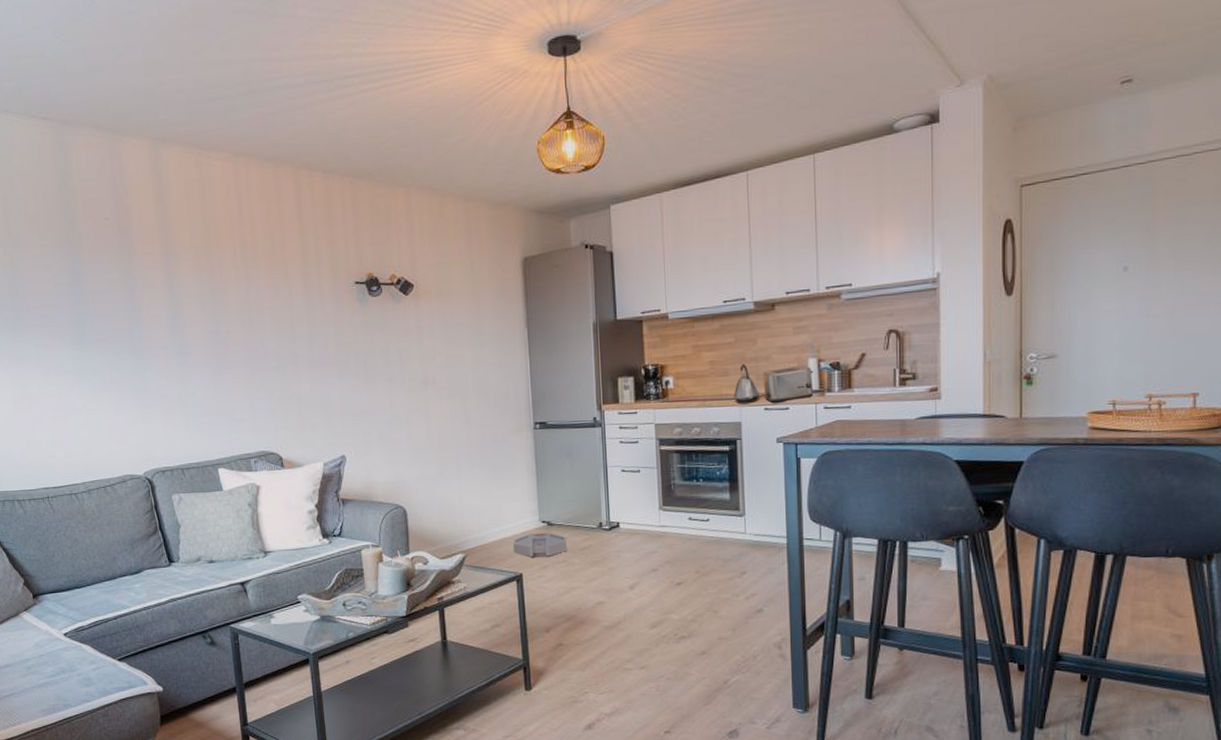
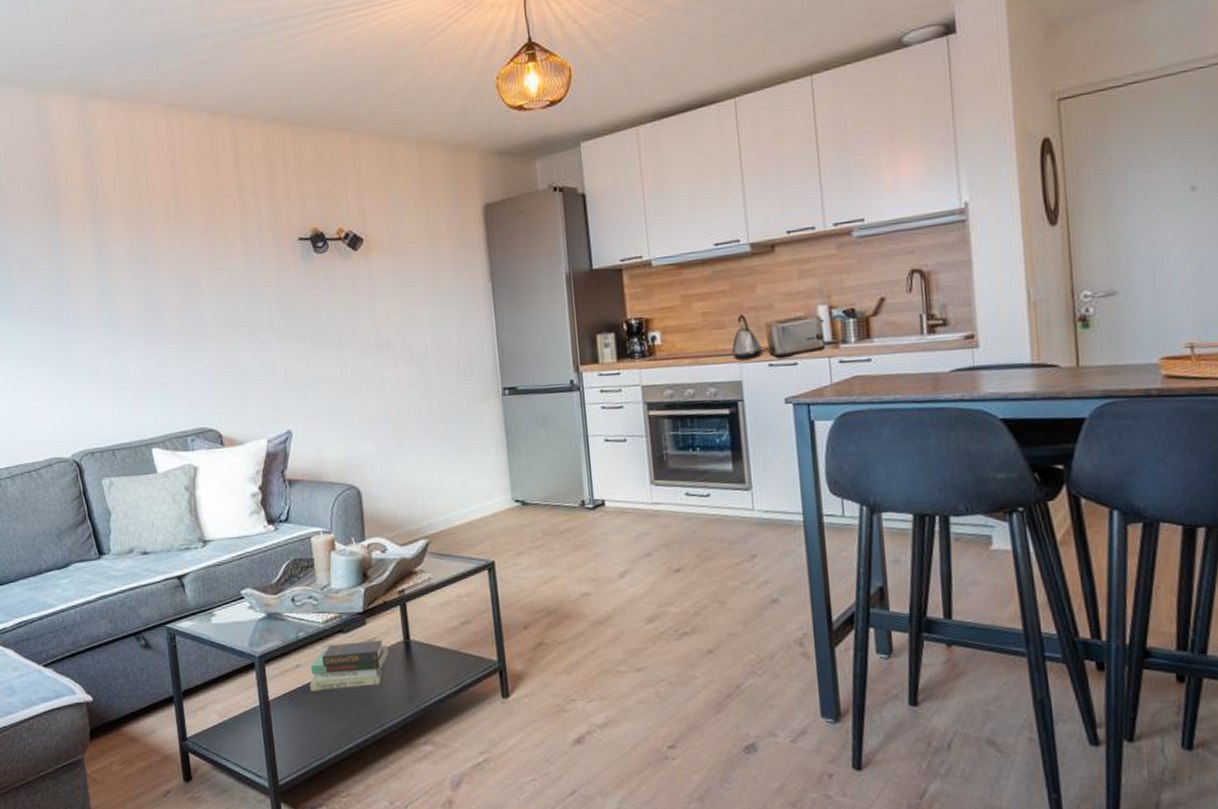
books: none [357,640,428,684] -> present [309,640,389,691]
robot vacuum: present [512,532,567,558] -> none [482,513,545,543]

